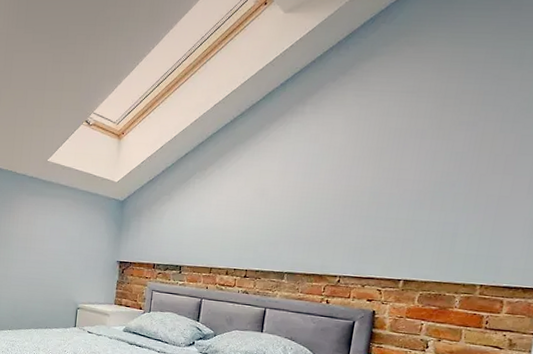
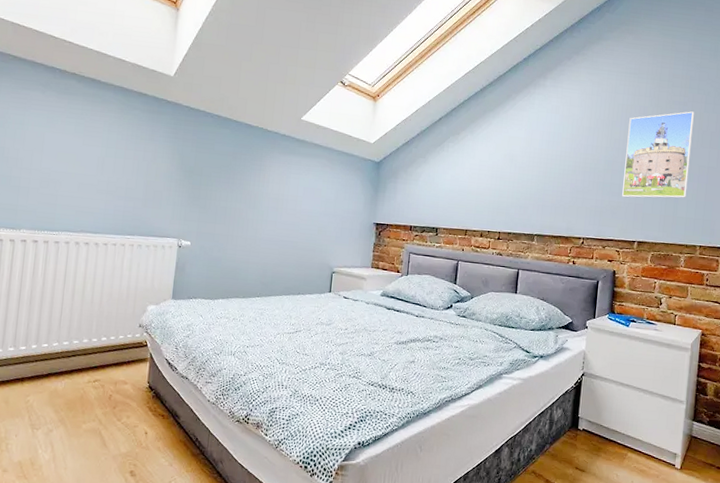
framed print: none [388,132,486,233] -> present [622,111,694,198]

